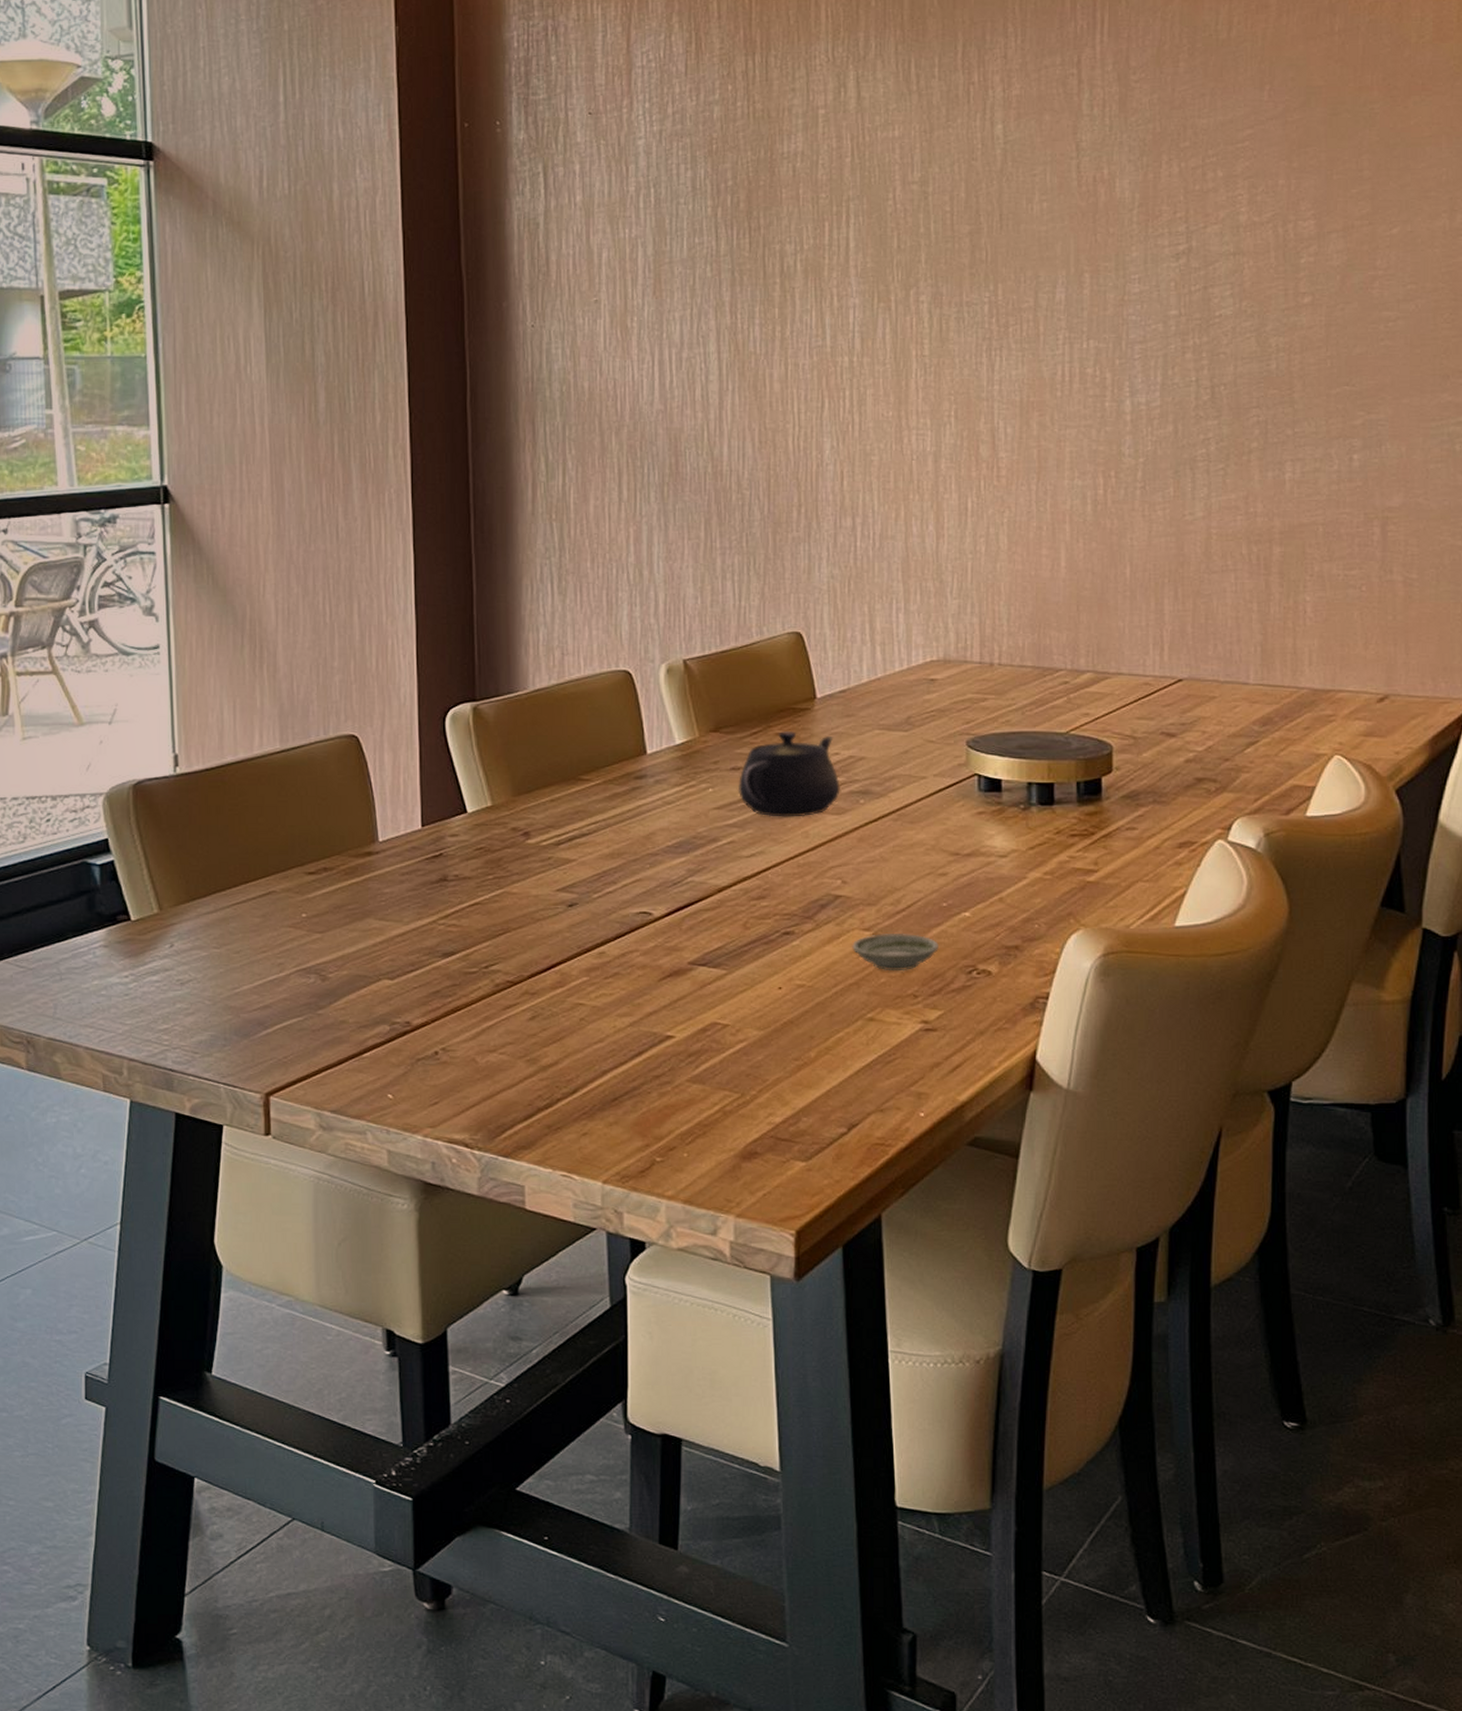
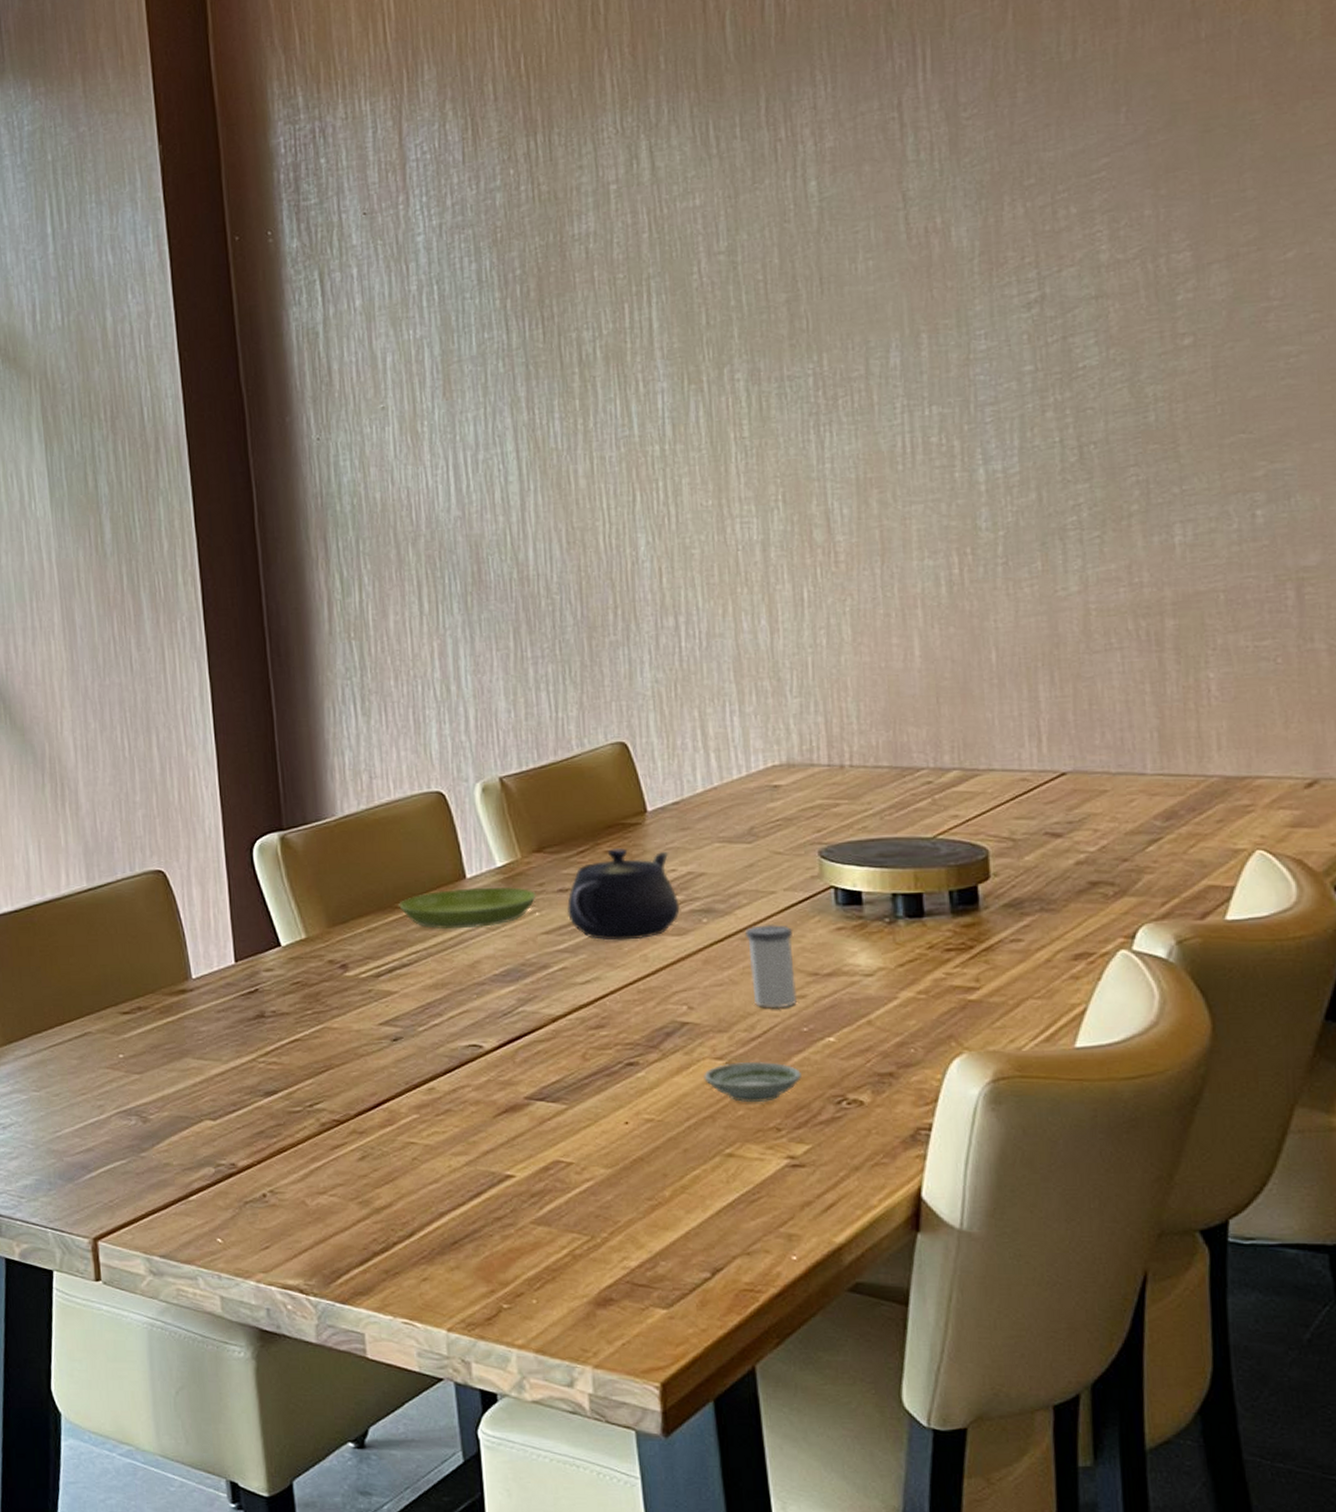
saucer: none [582,763,711,802] -> present [399,886,537,929]
salt shaker: none [896,806,940,883] -> present [744,924,798,1007]

